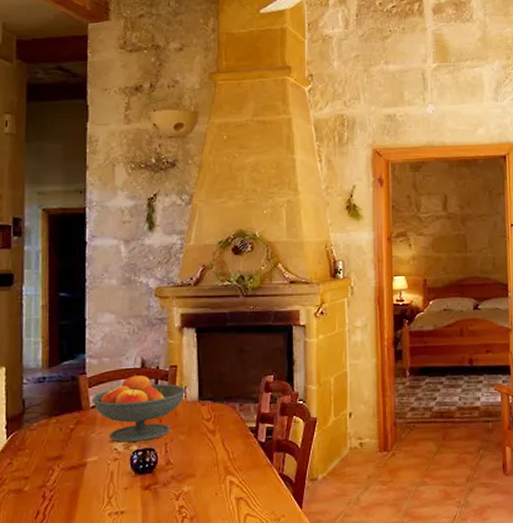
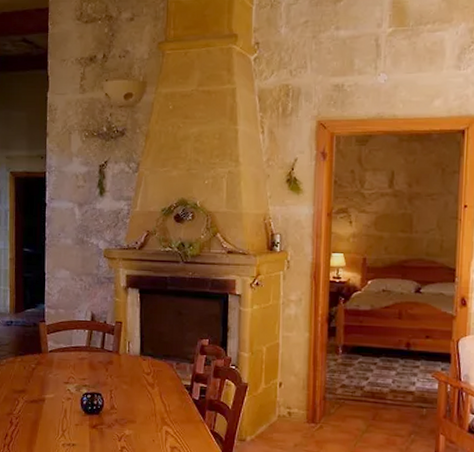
fruit bowl: present [91,375,186,443] -> none [49,327,129,386]

